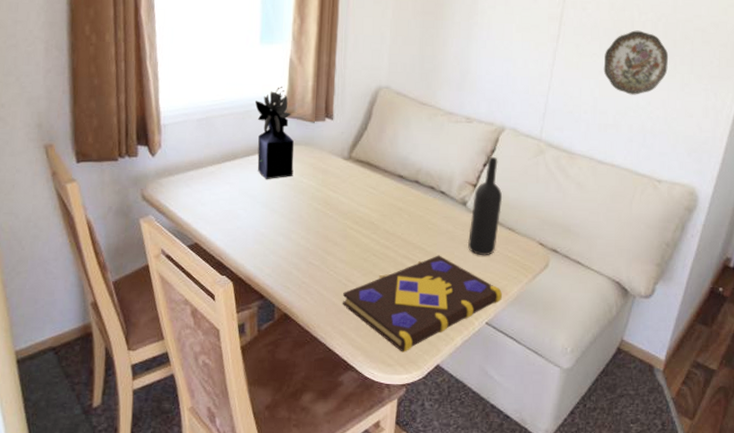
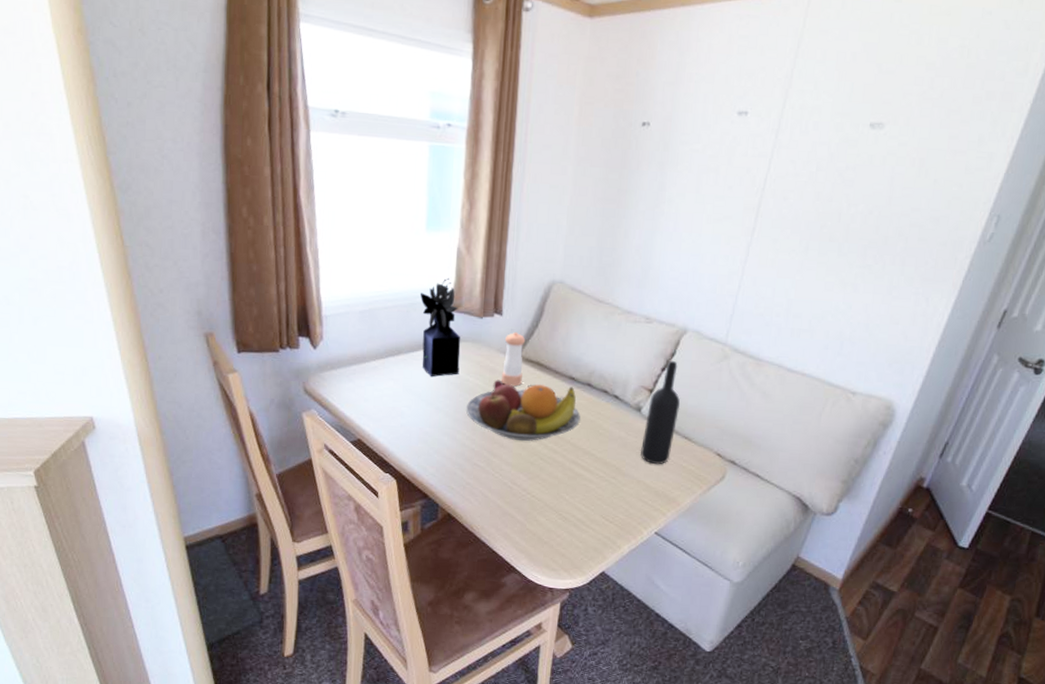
fruit bowl: none [300,180,410,239] -> present [465,379,581,442]
pepper shaker: none [333,134,356,186] -> present [501,331,526,387]
book: present [342,255,502,353] -> none [507,462,674,558]
decorative plate: present [603,30,669,95] -> none [801,224,878,298]

